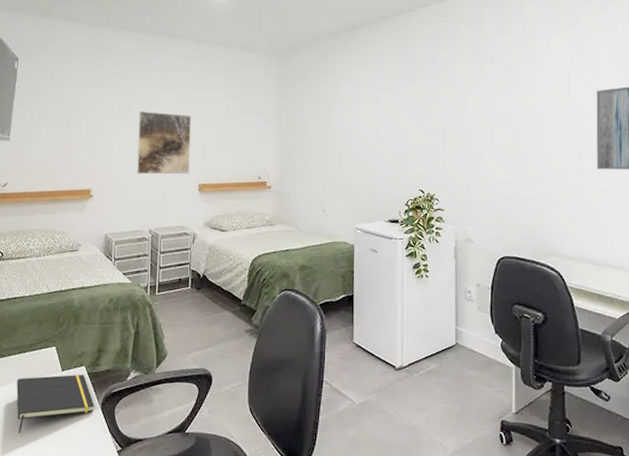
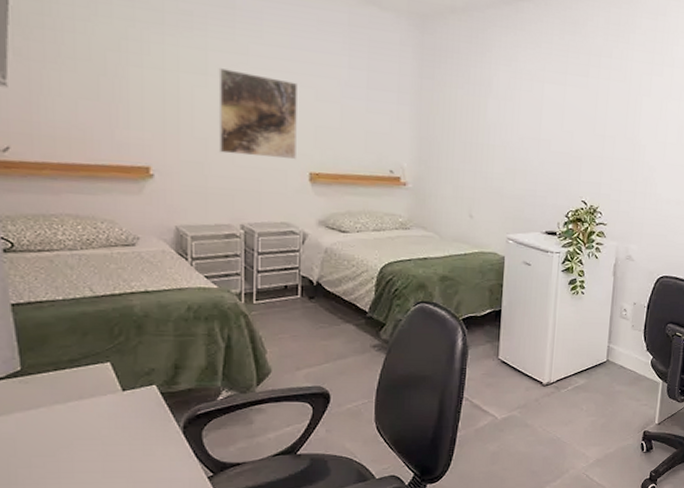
notepad: present [16,374,95,434] -> none [54,394,174,464]

